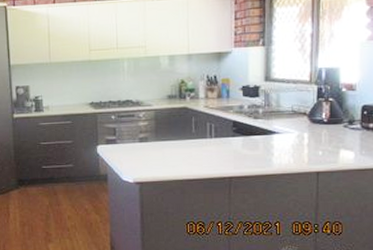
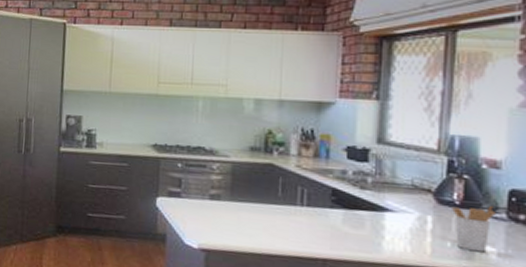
utensil holder: none [322,120,353,156] -> present [452,206,496,253]

